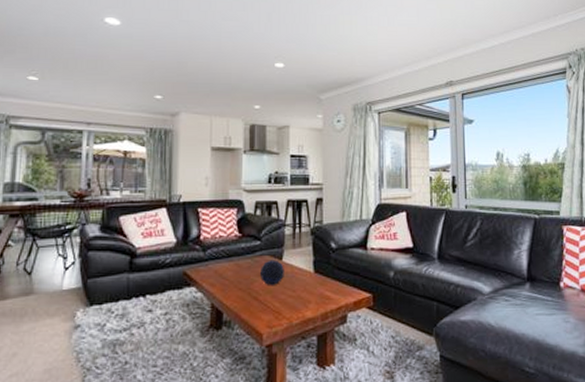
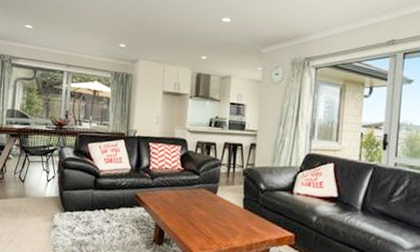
decorative orb: present [259,260,284,286] -> none [196,193,218,216]

